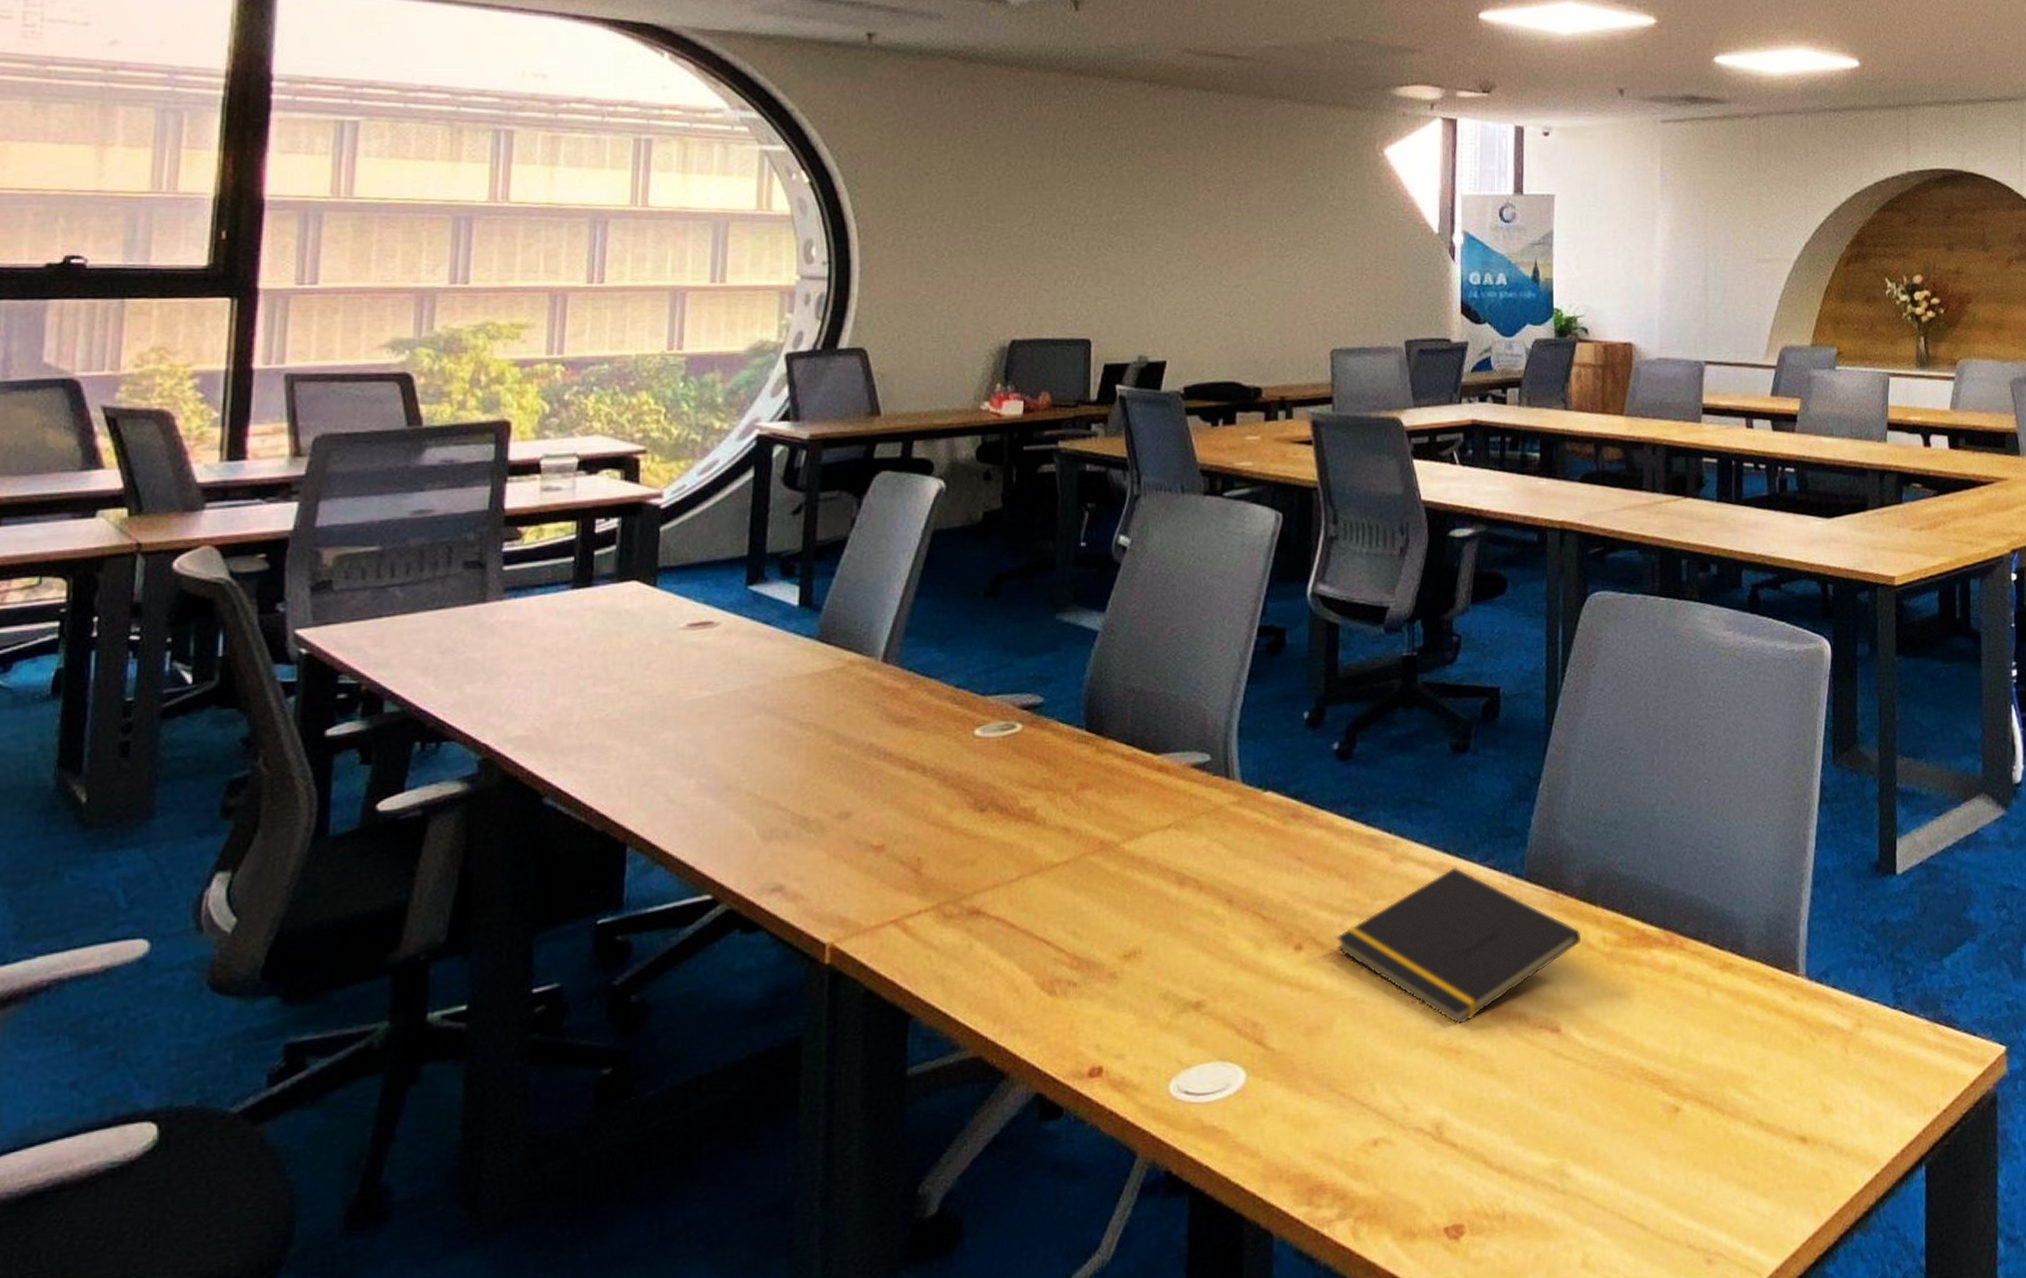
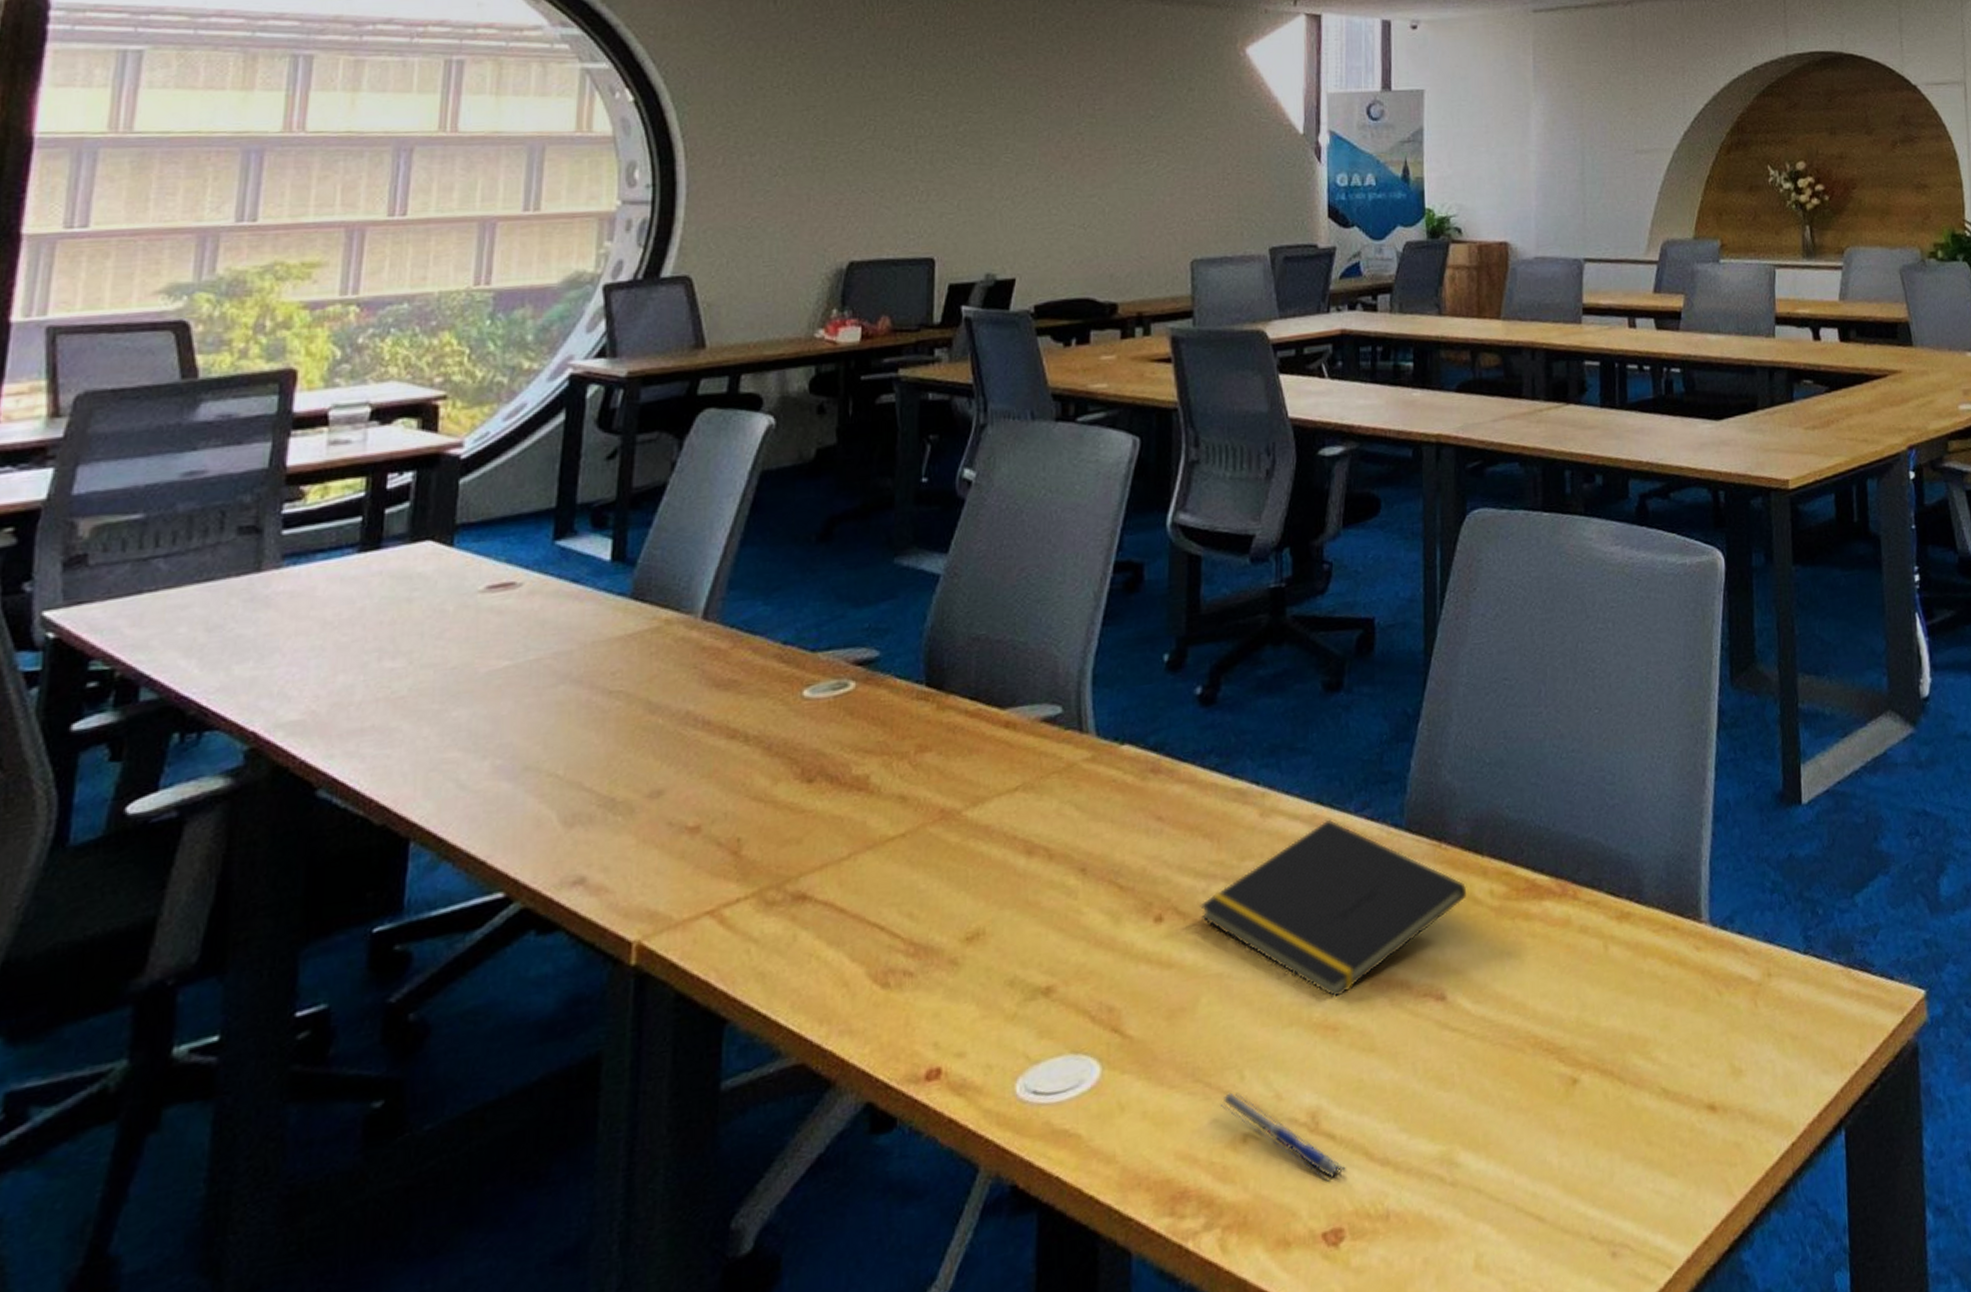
pen: none [1354,1102,1466,1184] -> present [1221,1092,1346,1182]

